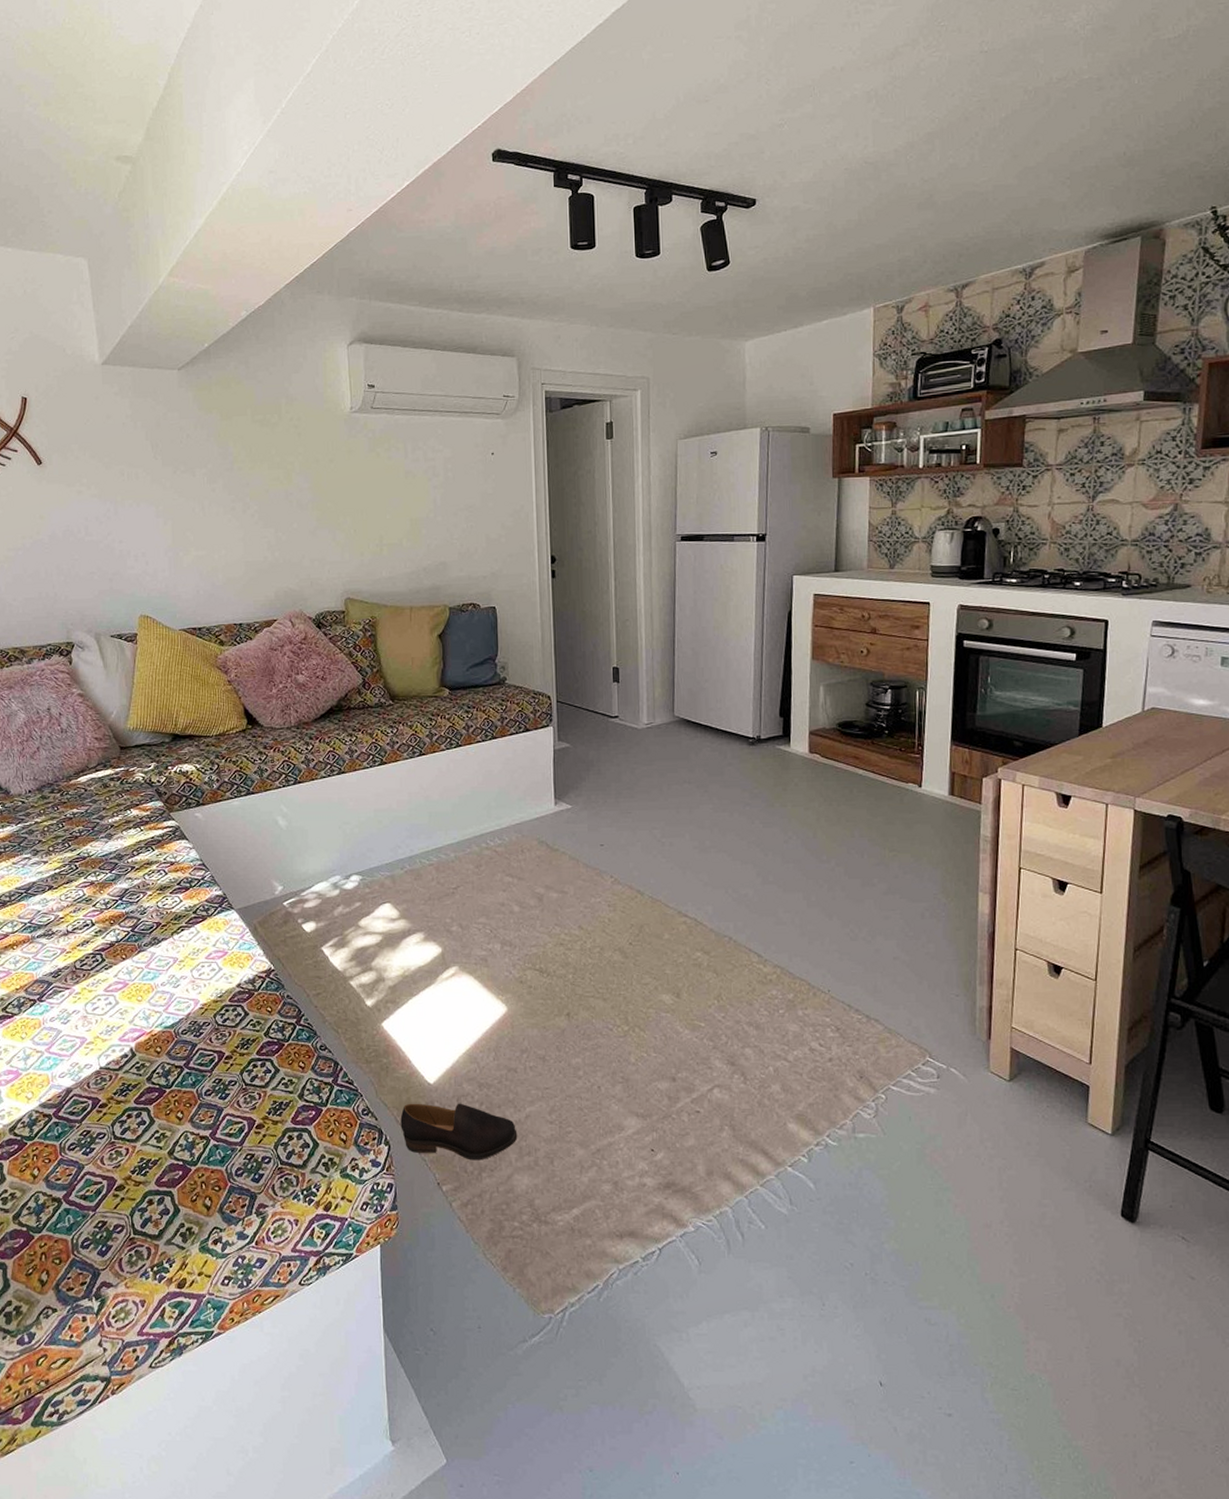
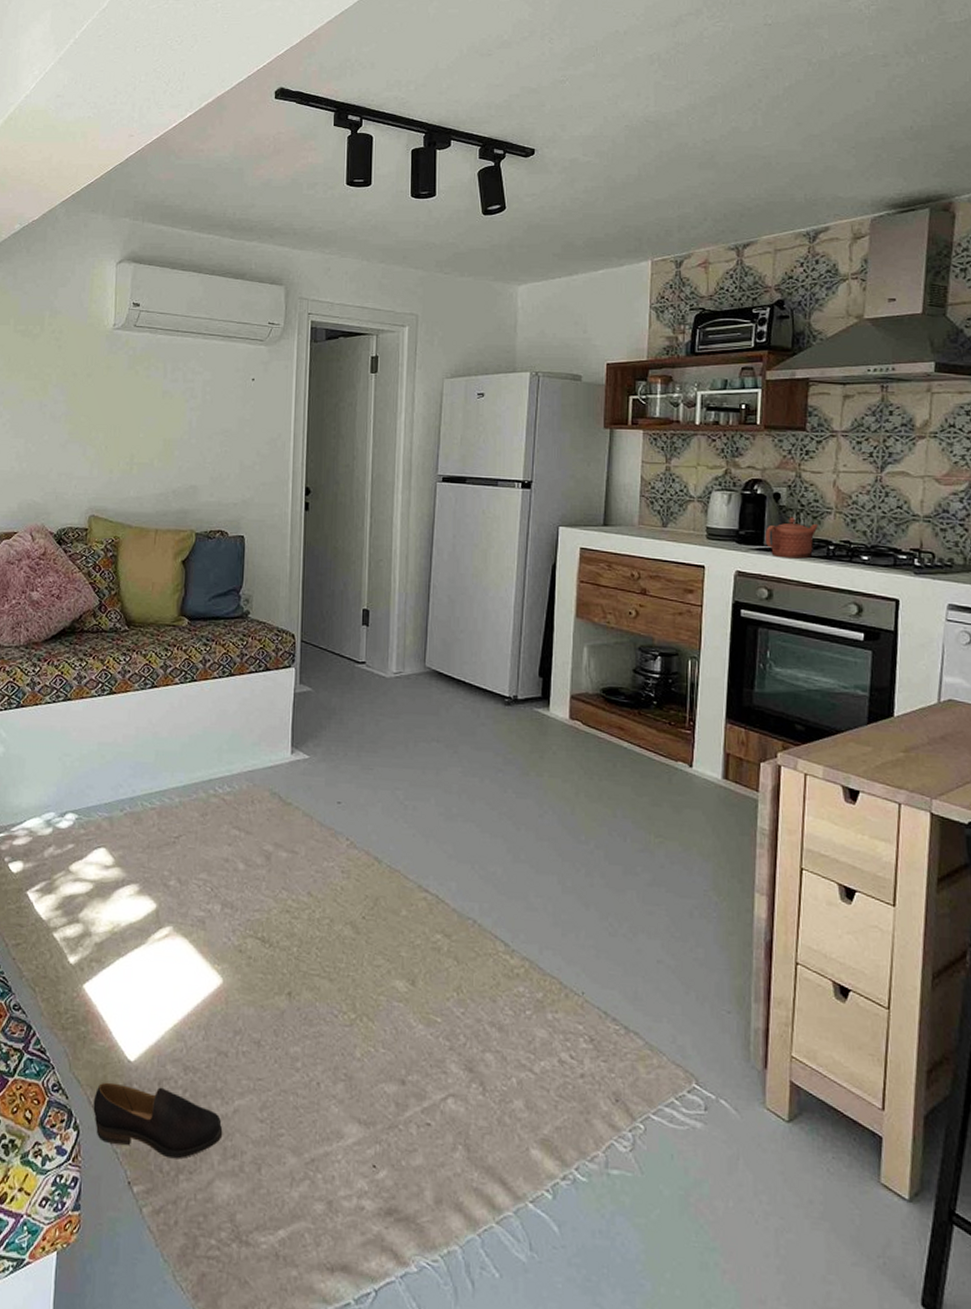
teapot: none [985,550,1034,590] -> present [764,517,818,559]

